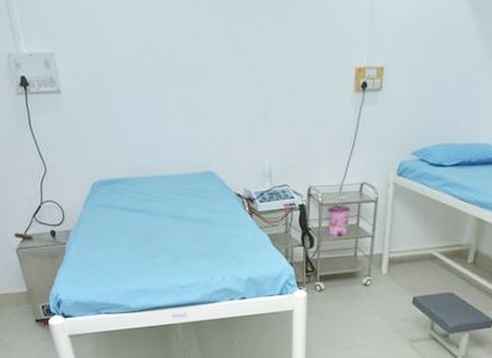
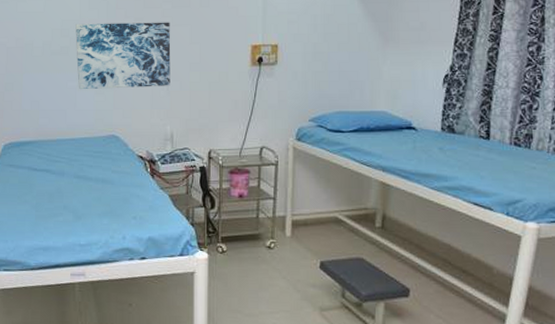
wall art: none [161,38,268,120] -> present [75,22,171,90]

